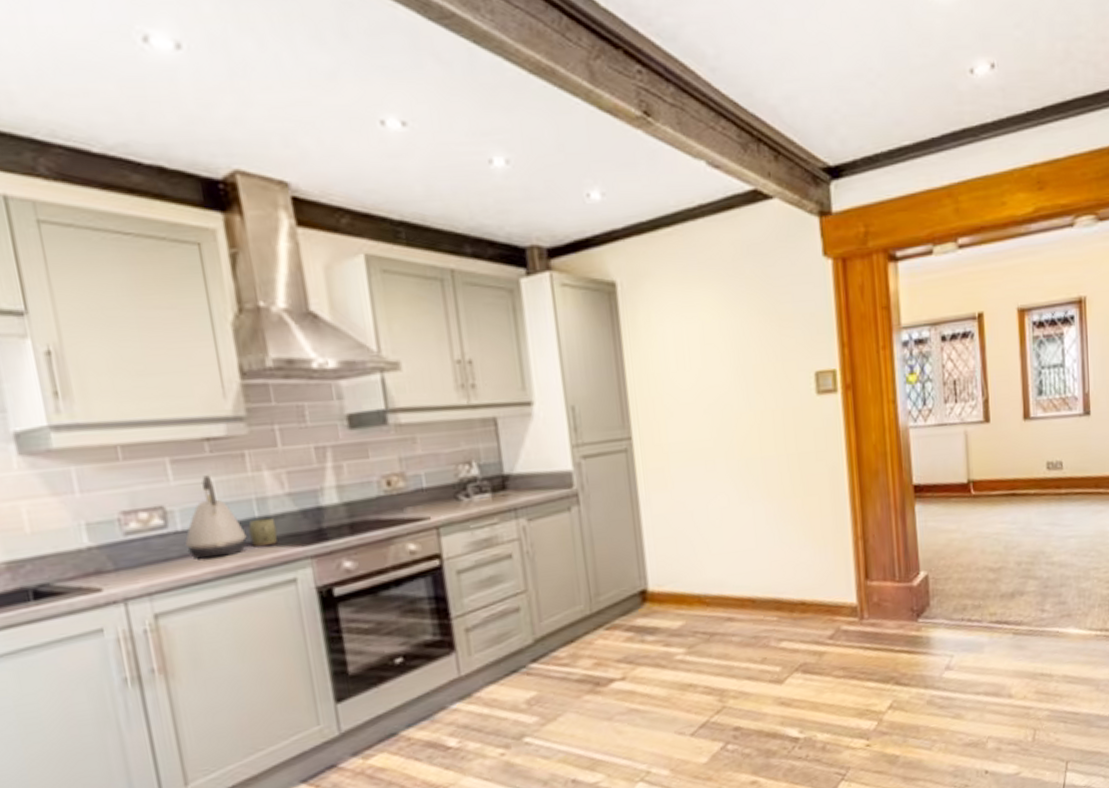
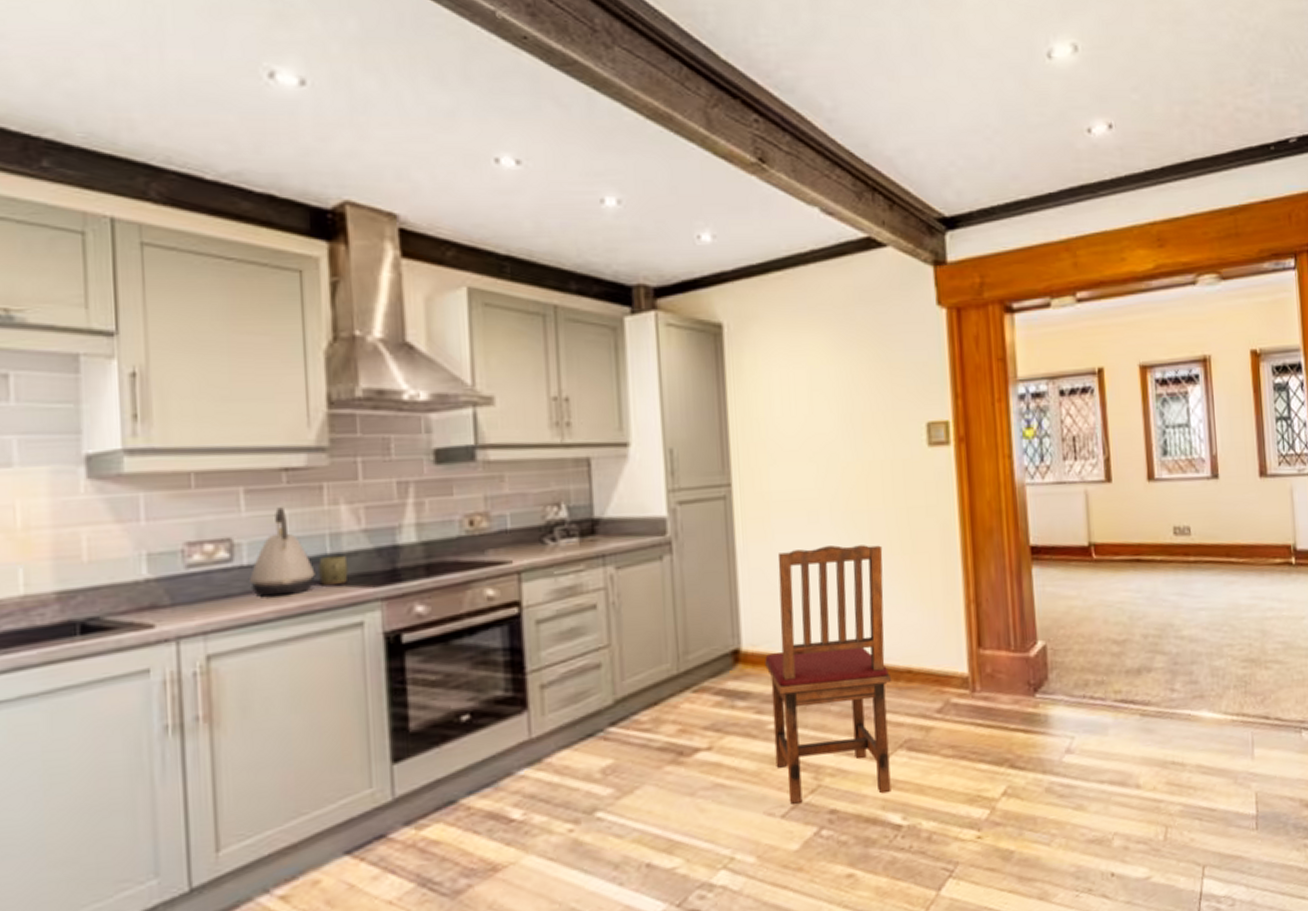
dining chair: none [670,489,789,724] -> present [765,545,892,804]

